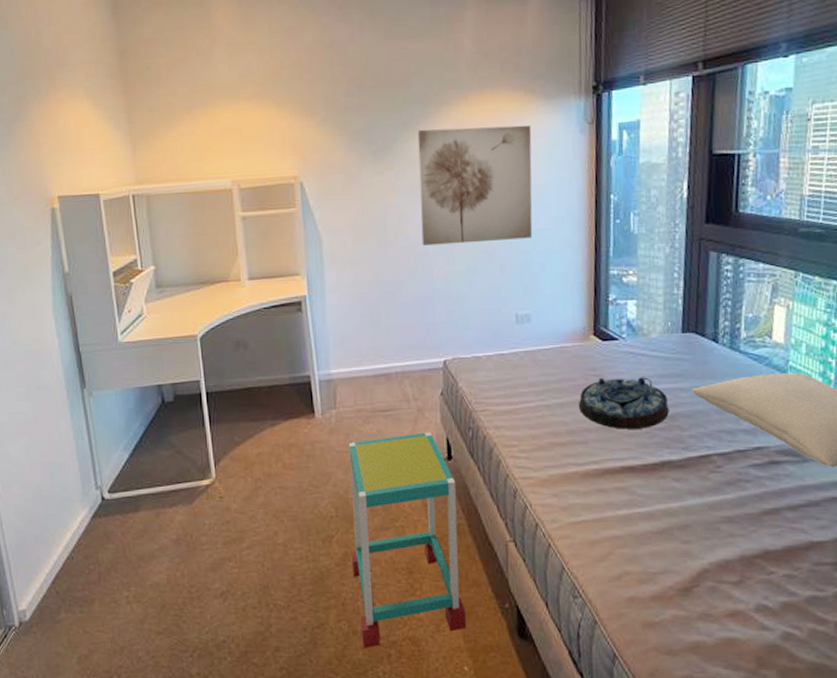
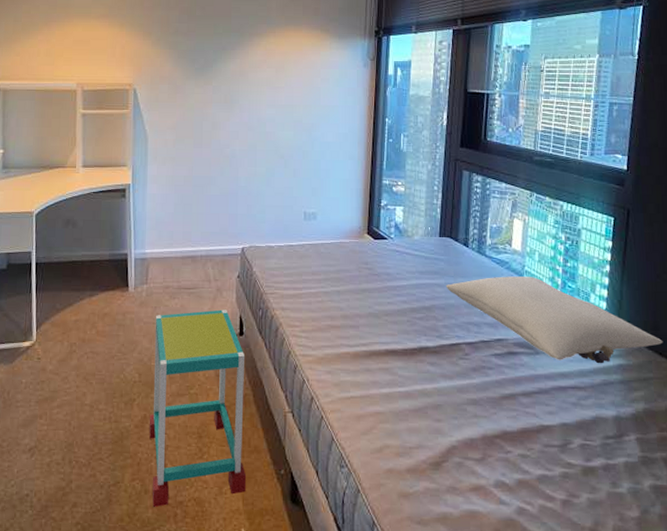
wall art: present [417,125,533,246] -> none [231,54,325,150]
serving tray: present [578,377,669,429] -> none [352,270,427,317]

